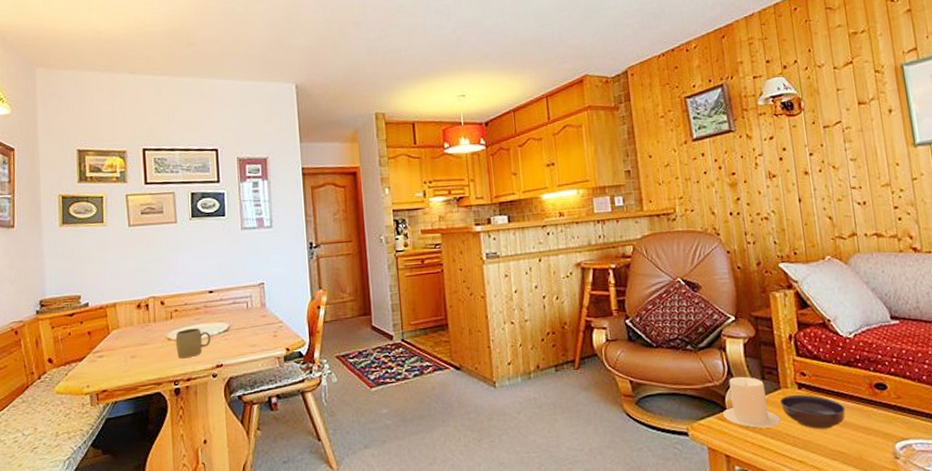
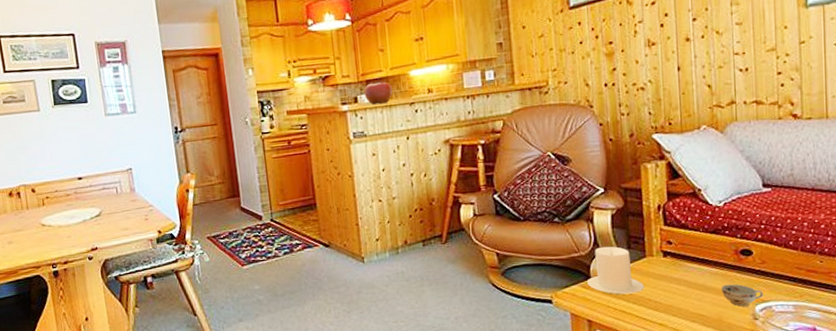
mug: present [175,328,211,359] -> none [49,214,84,243]
fruit: none [497,201,525,227] -> present [363,78,393,105]
bowl: present [780,394,846,430] -> none [645,262,709,295]
teacup: none [858,419,902,444] -> present [721,284,763,307]

